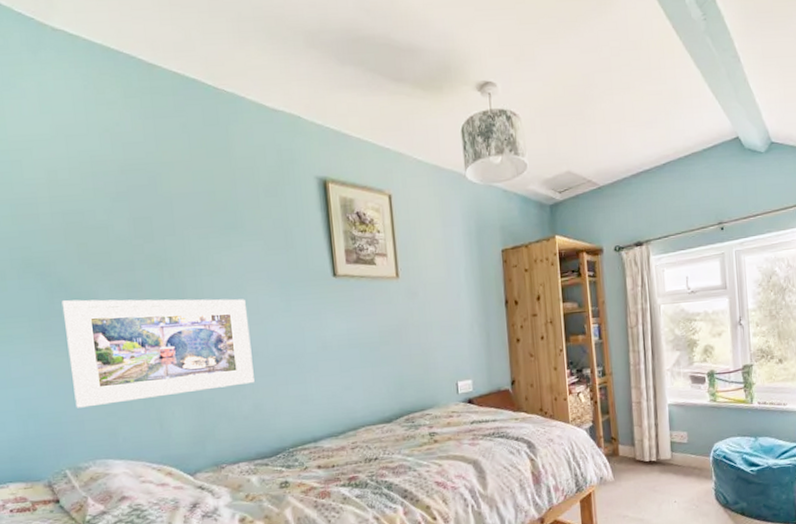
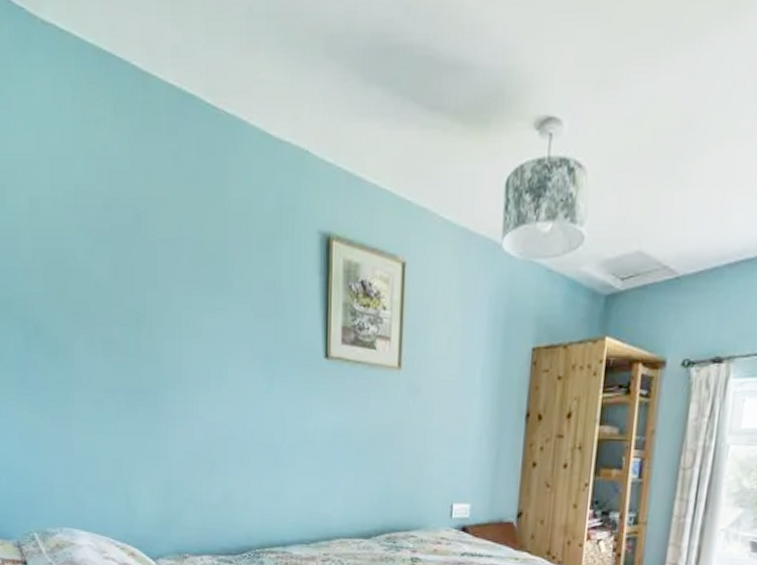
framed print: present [61,299,254,408] -> none [38,351,226,471]

